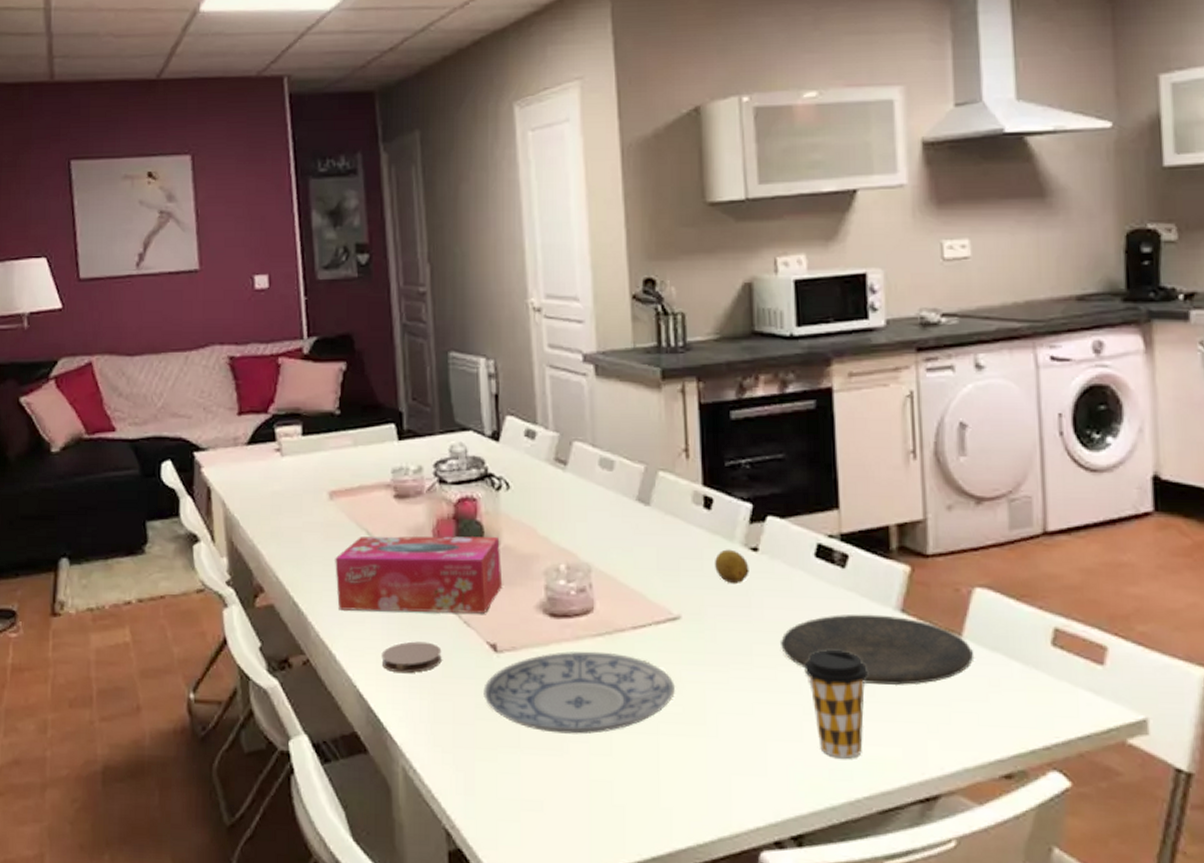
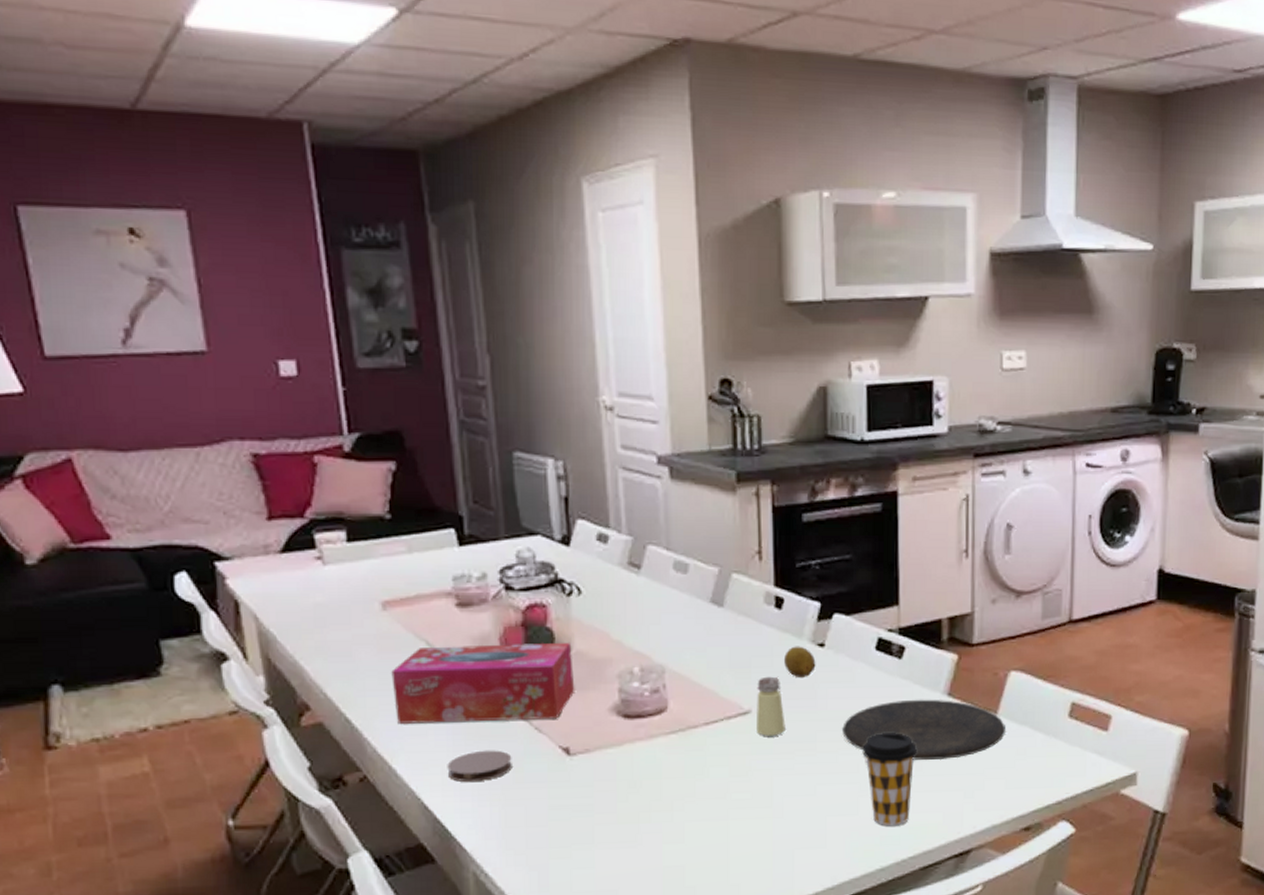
plate: present [483,651,675,734] -> none [556,748,744,827]
saltshaker: none [686,580,718,646] -> present [757,676,785,736]

